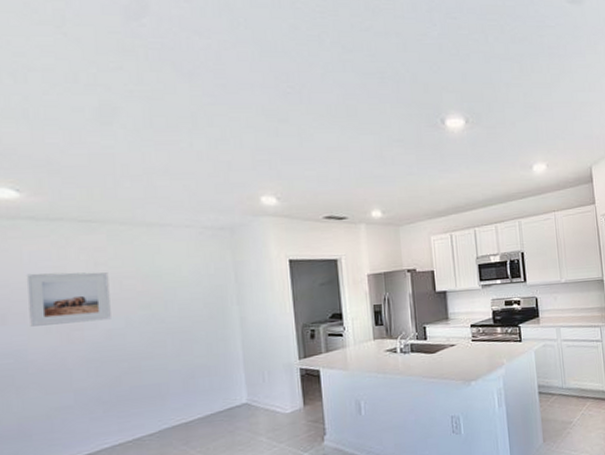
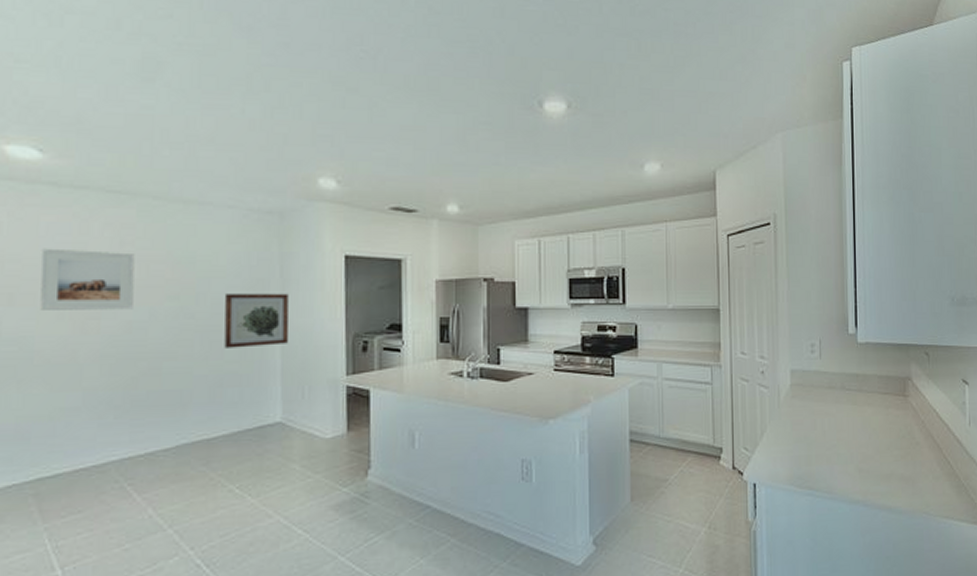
wall art: none [190,295,248,346] -> present [224,293,289,348]

